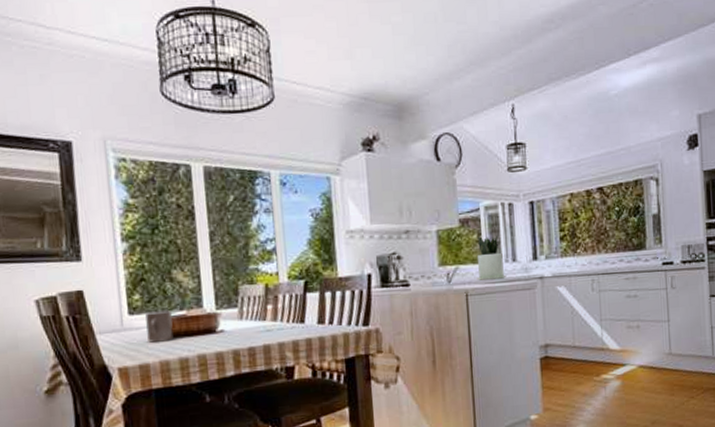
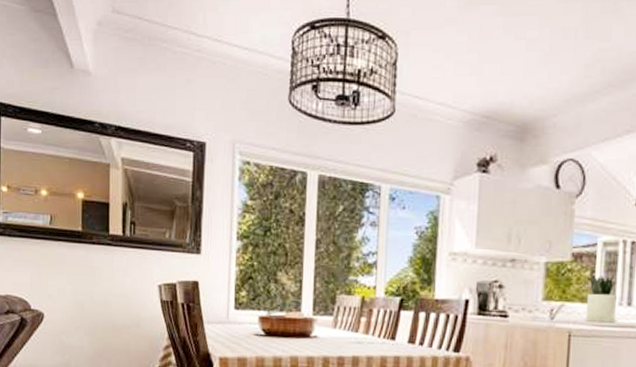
cup: present [145,310,174,343] -> none [247,309,272,339]

